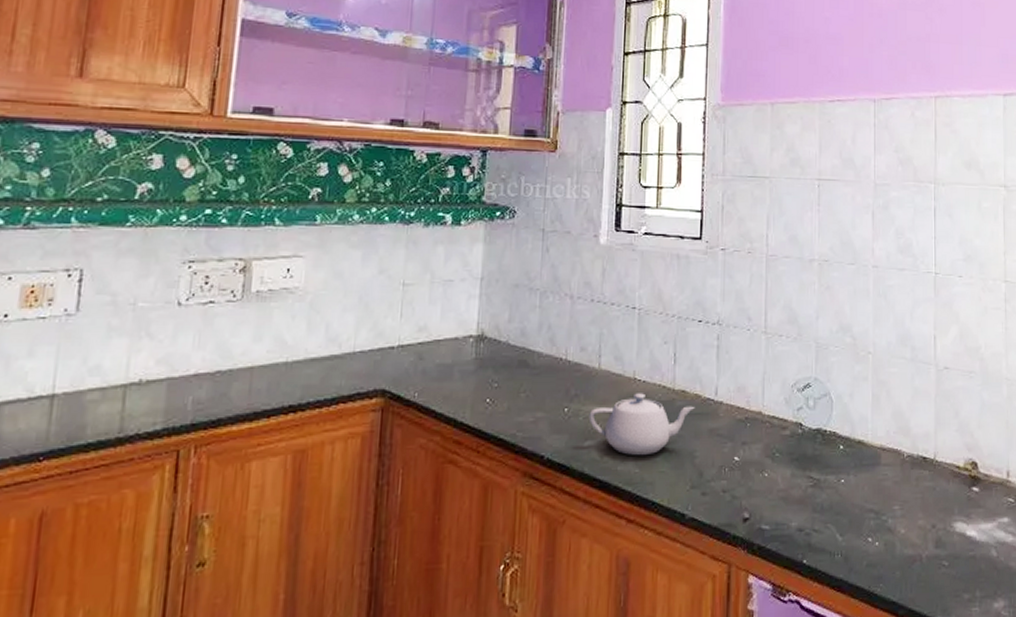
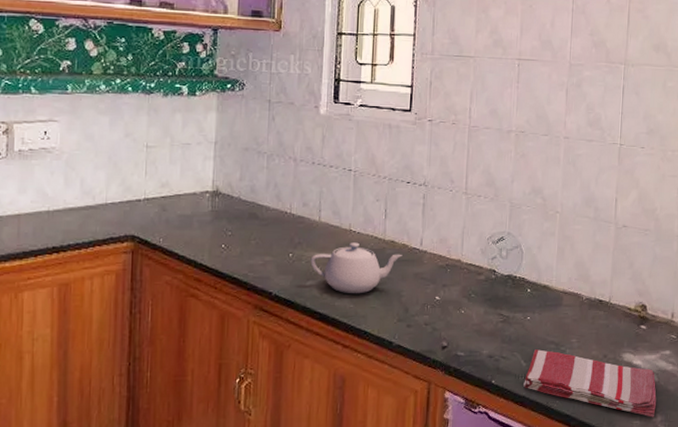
dish towel: none [840,519,997,603] -> present [523,349,657,417]

